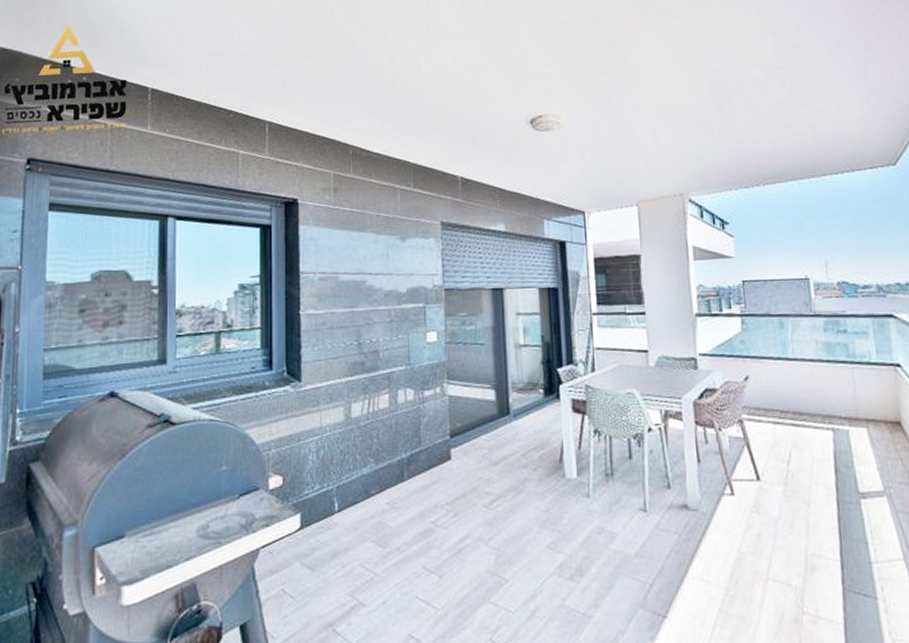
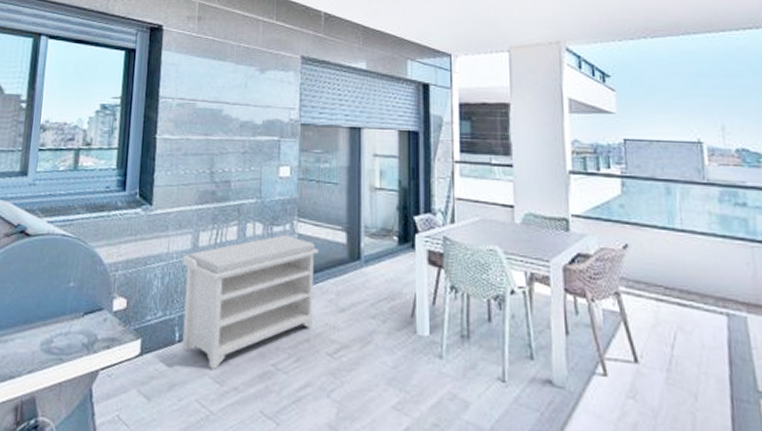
bench: none [336,397,469,533] -> present [182,234,319,369]

